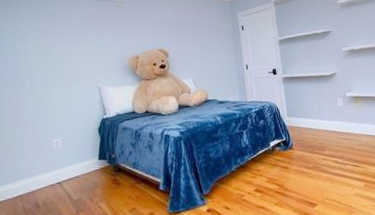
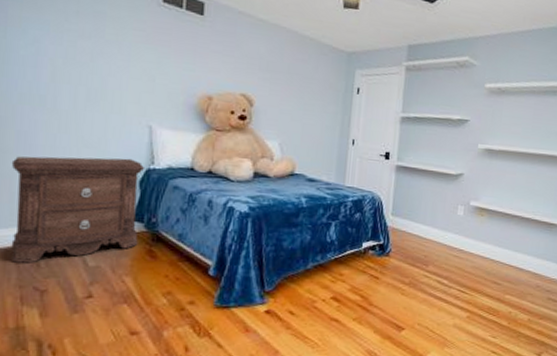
nightstand: none [8,114,105,207] -> present [11,156,144,263]

